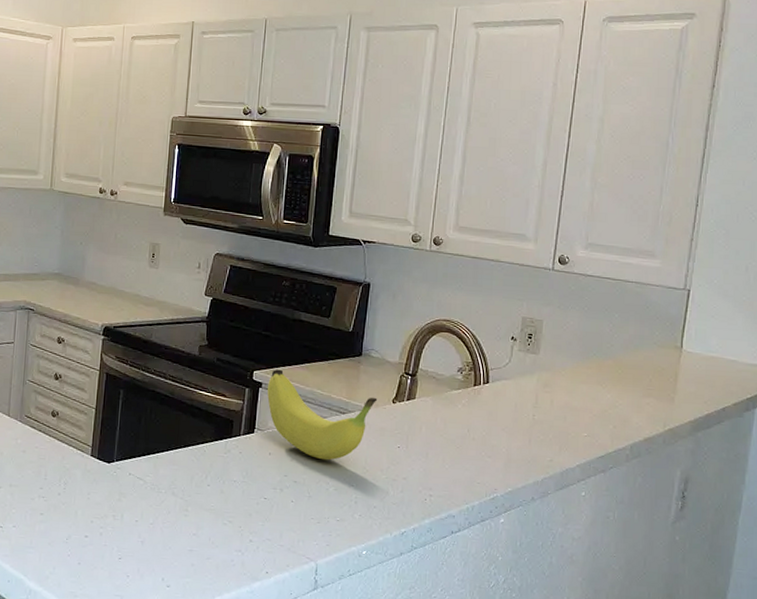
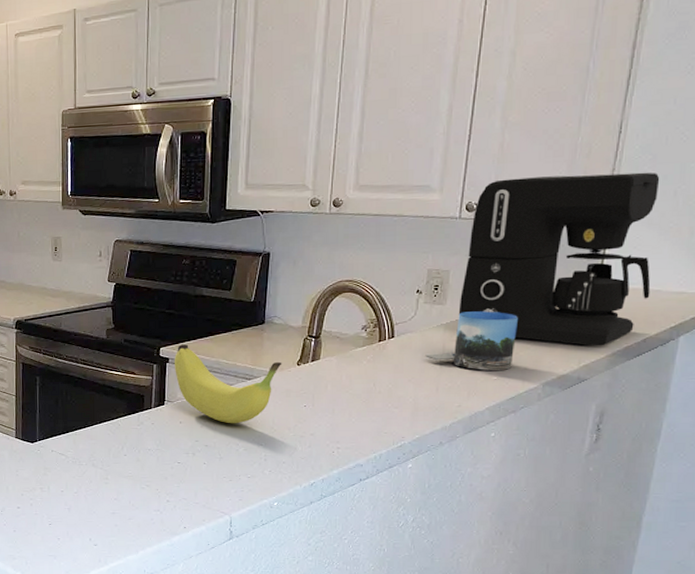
mug: none [518,363,607,427] -> present [425,311,518,371]
coffee maker: none [551,237,733,411] -> present [458,172,660,346]

